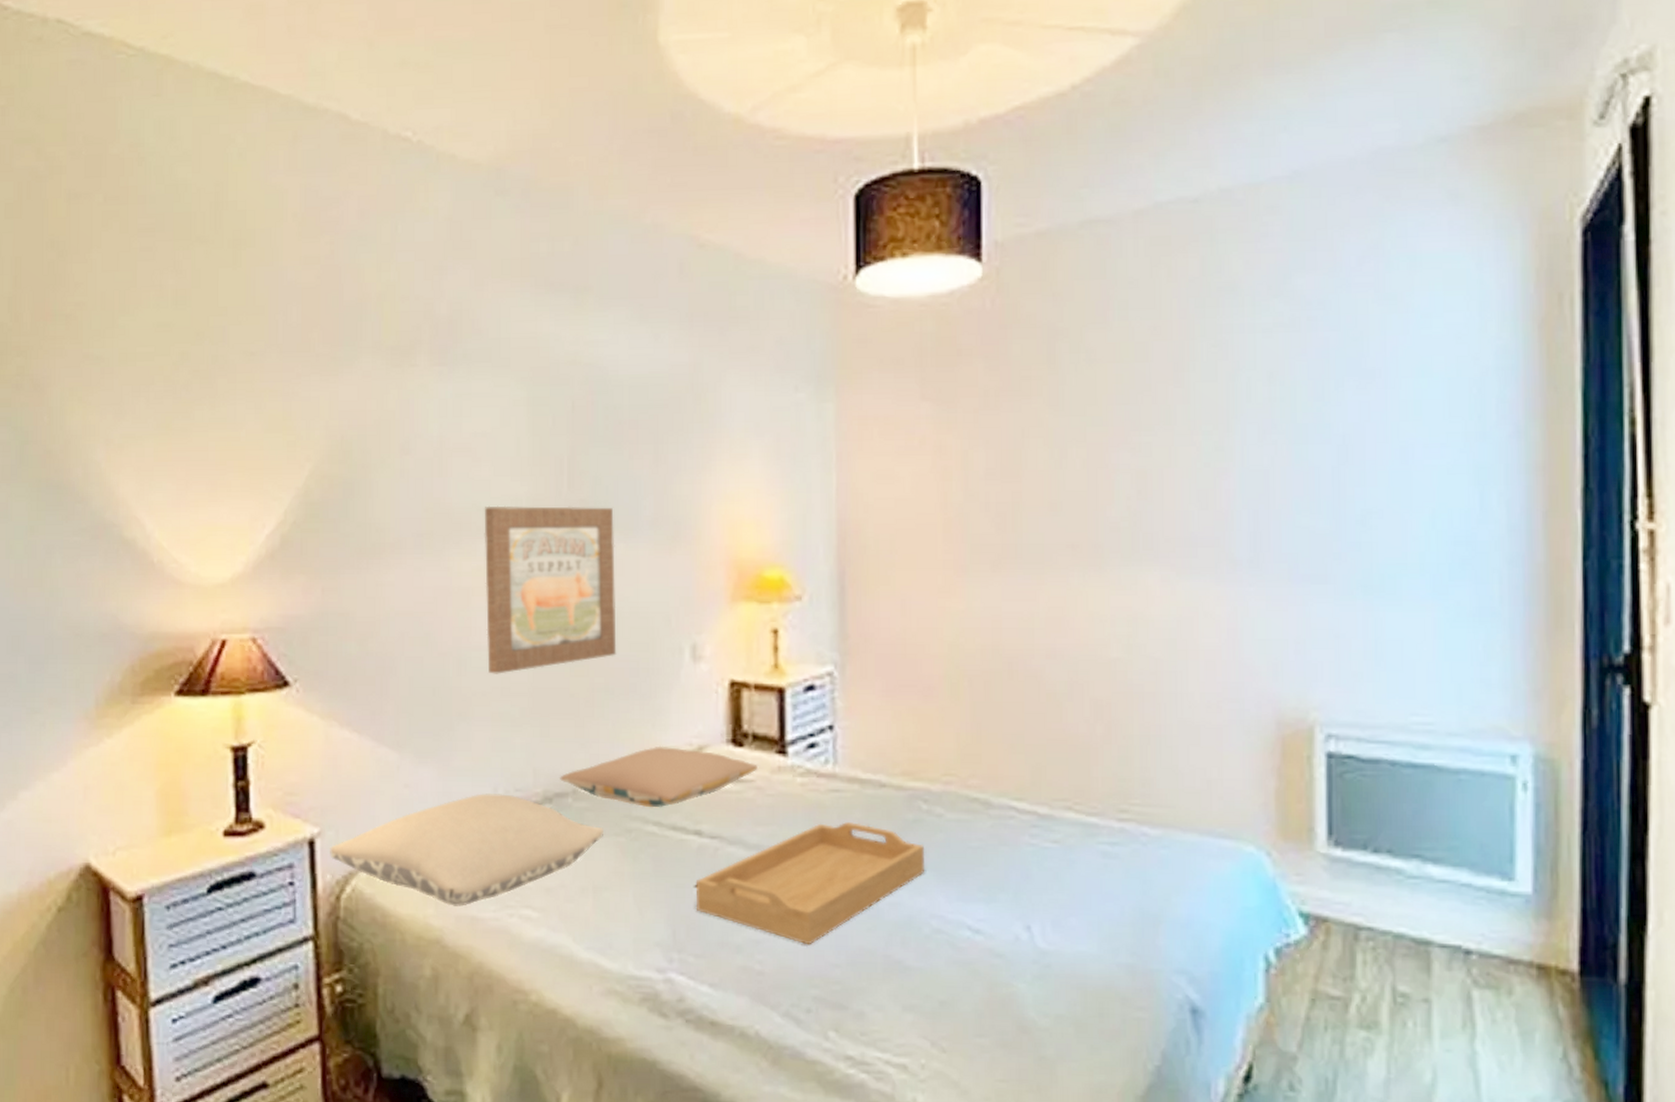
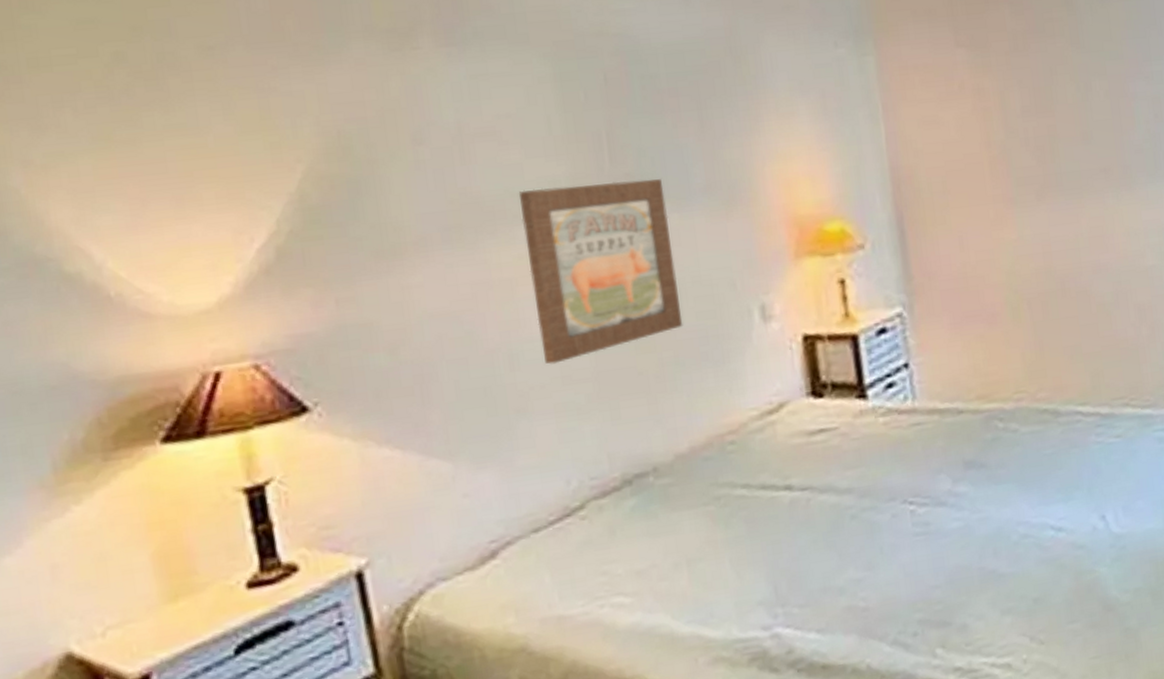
pillow: present [330,793,603,908] -> none [383,484,691,611]
pillow: present [560,746,758,808] -> none [637,407,840,472]
serving tray: present [695,822,925,945] -> none [791,450,1008,574]

